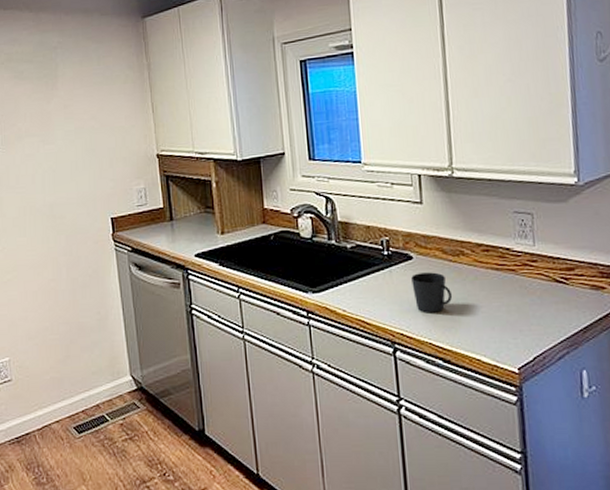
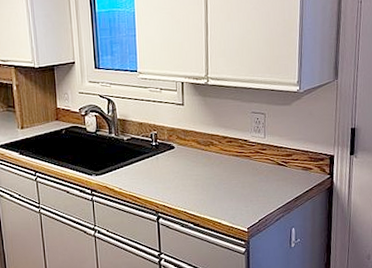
cup: present [411,272,453,313] -> none [173,158,203,190]

